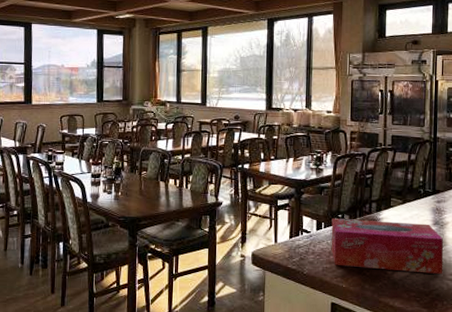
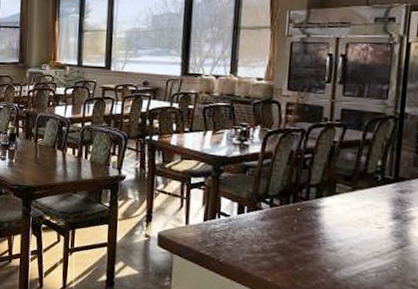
tissue box: present [331,218,444,274] -> none [254,202,407,279]

